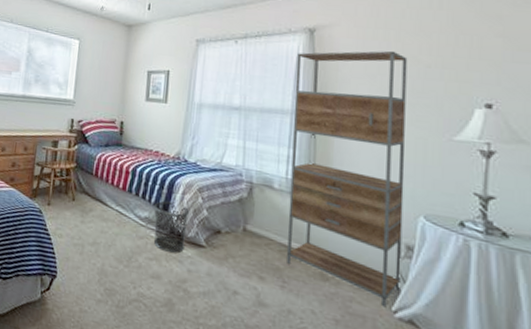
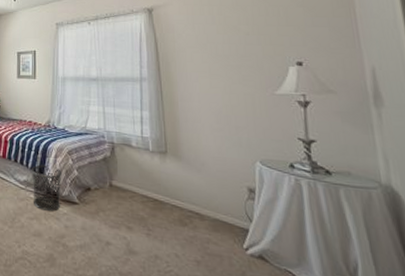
shelving unit: present [287,50,408,308] -> none [140,23,248,246]

